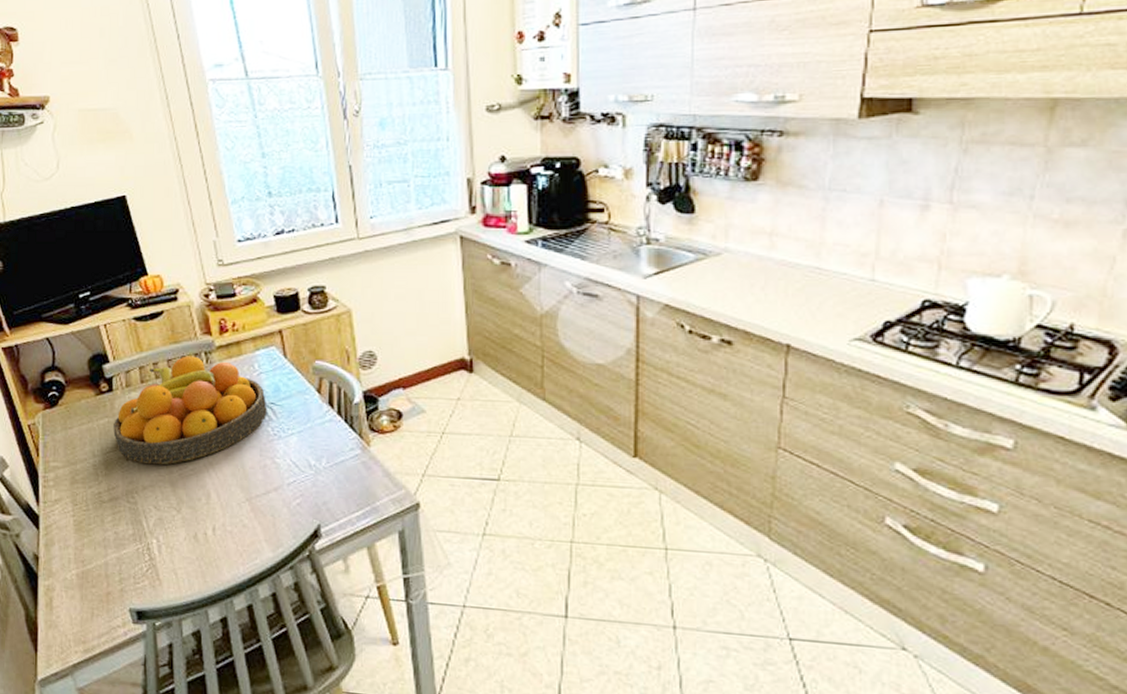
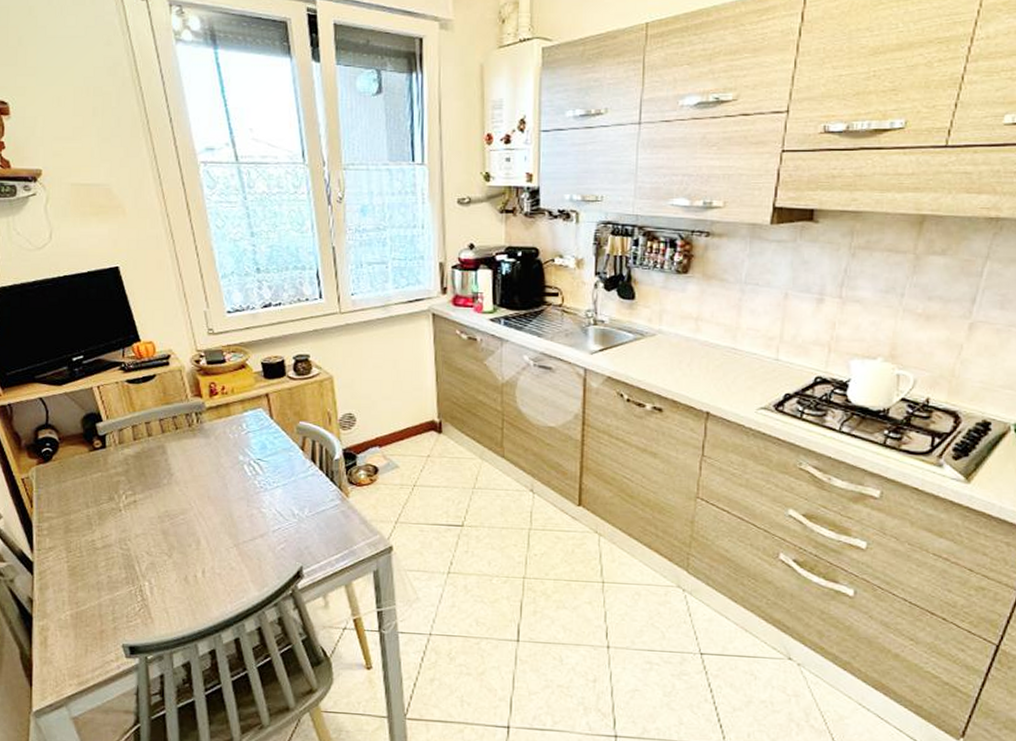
fruit bowl: present [113,356,267,465] -> none [107,416,254,515]

